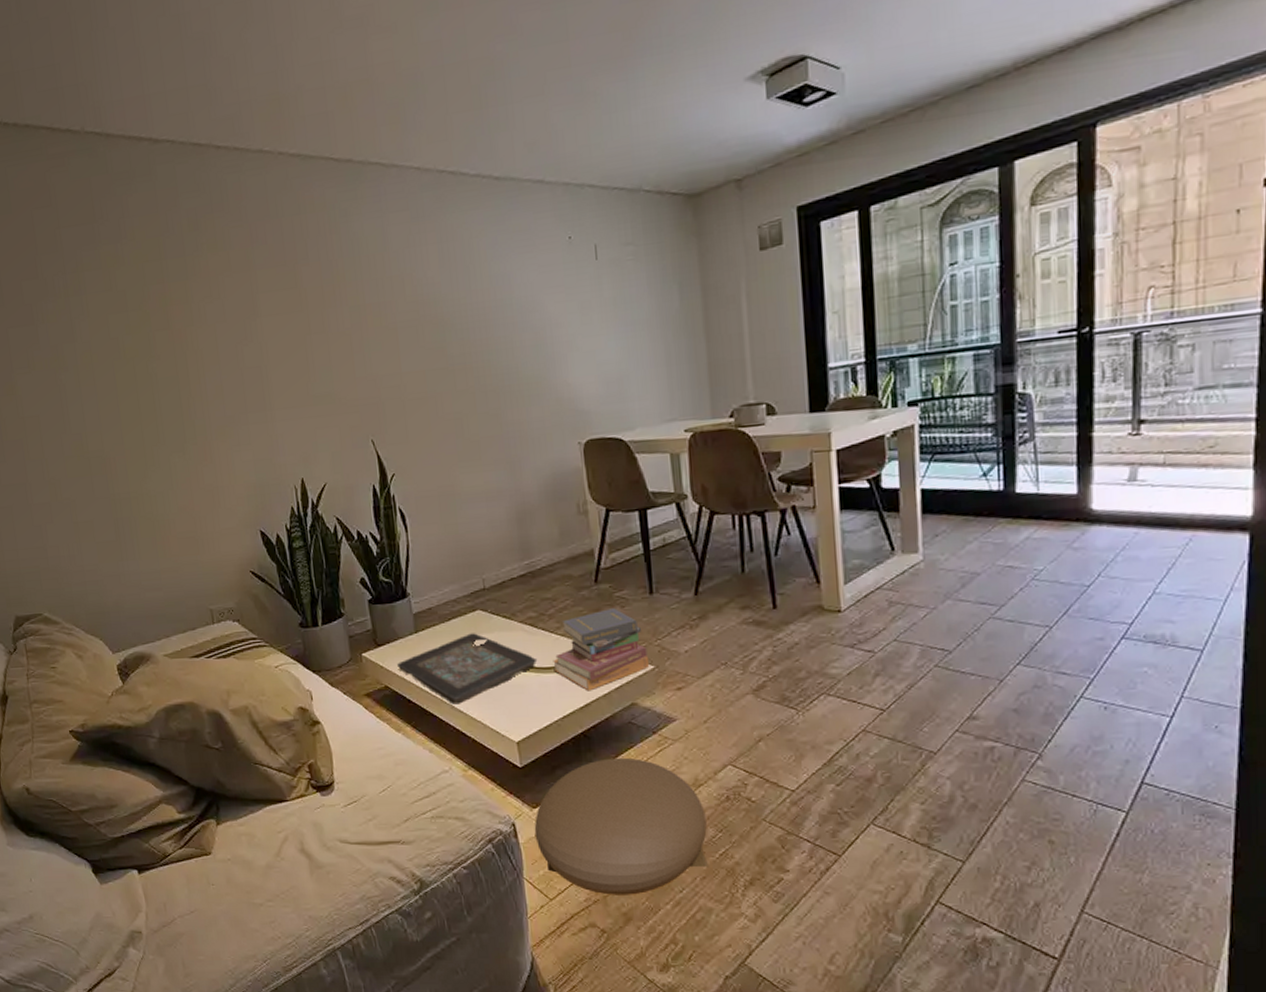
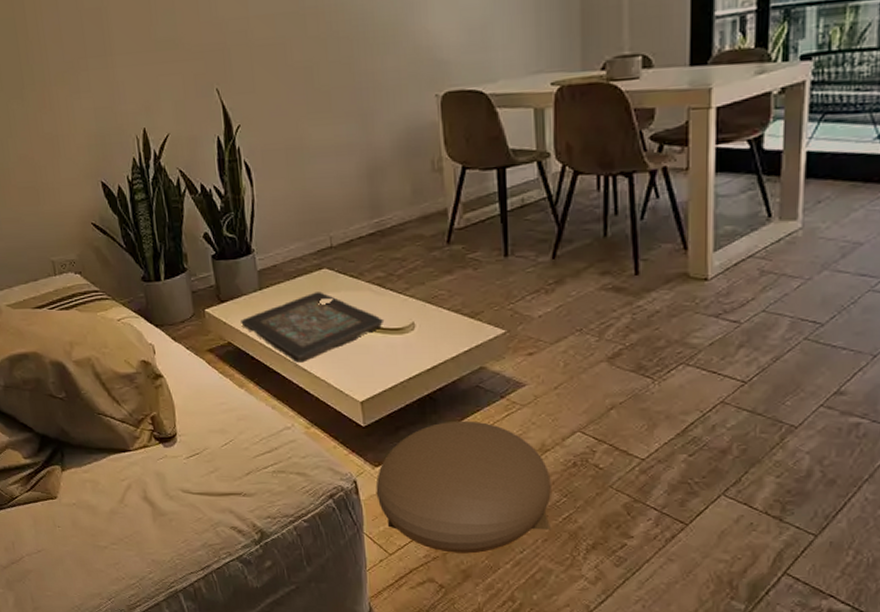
books: present [553,608,650,691] -> none [400,270,501,354]

